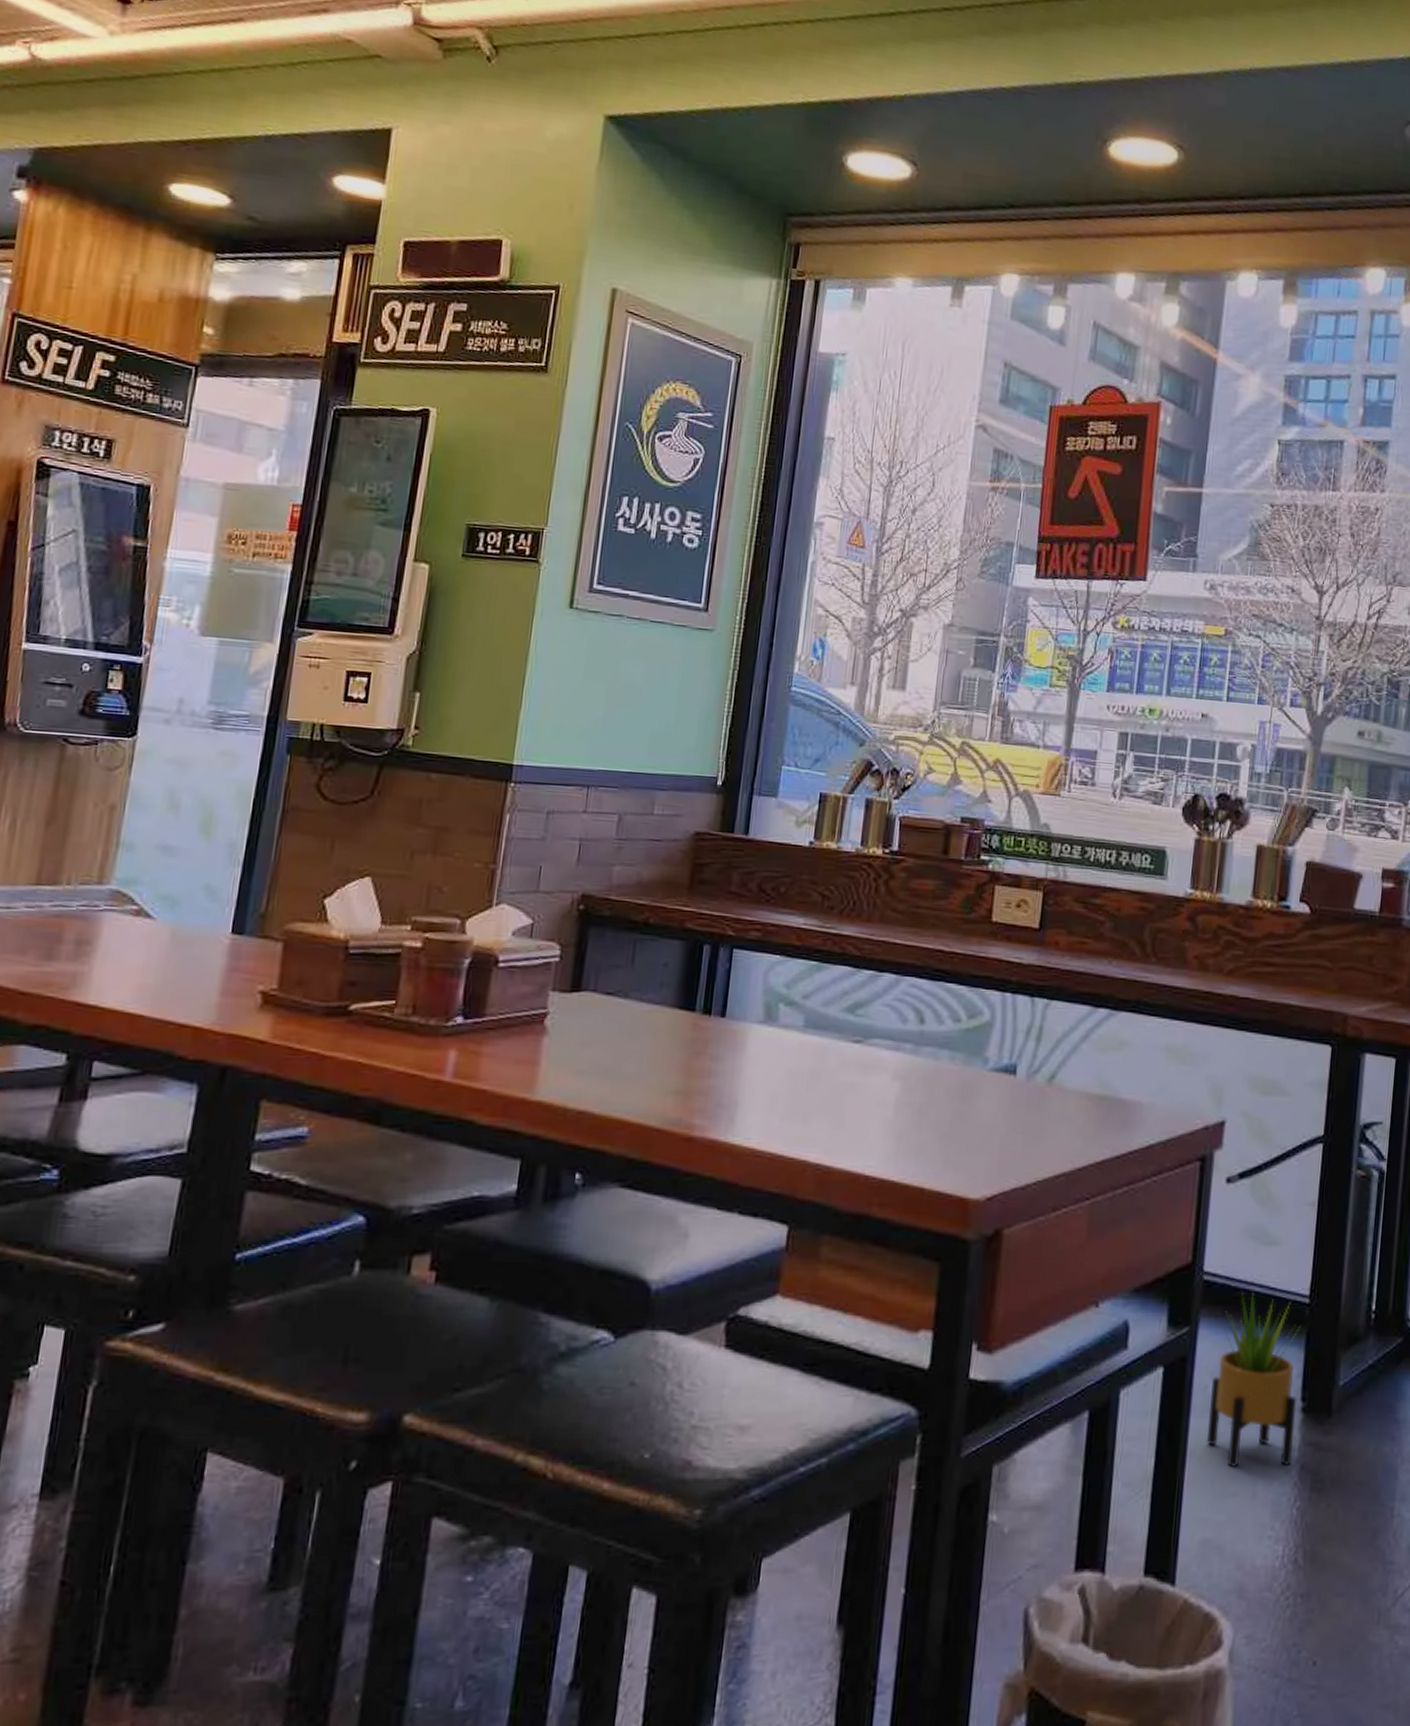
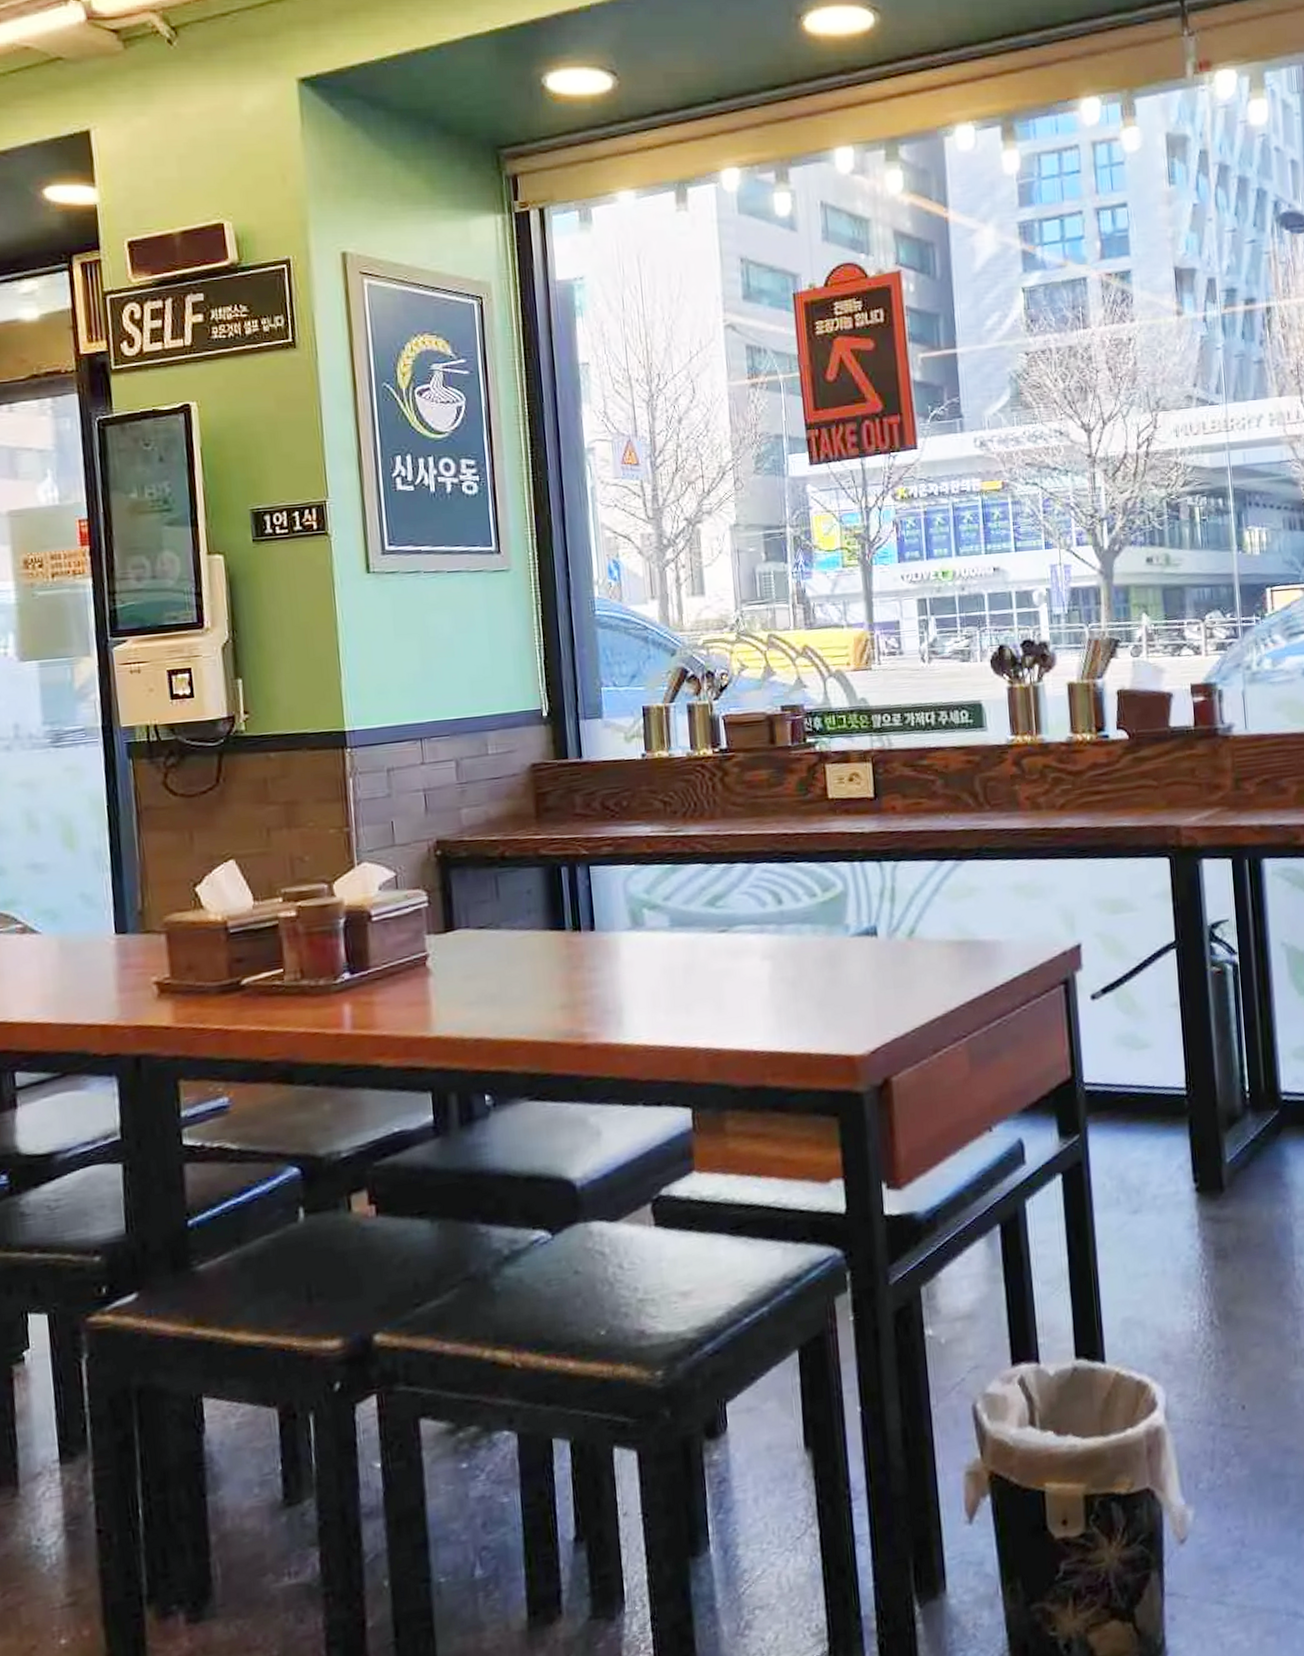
potted plant: present [1207,1286,1301,1467] -> none [1109,1088,1194,1251]

